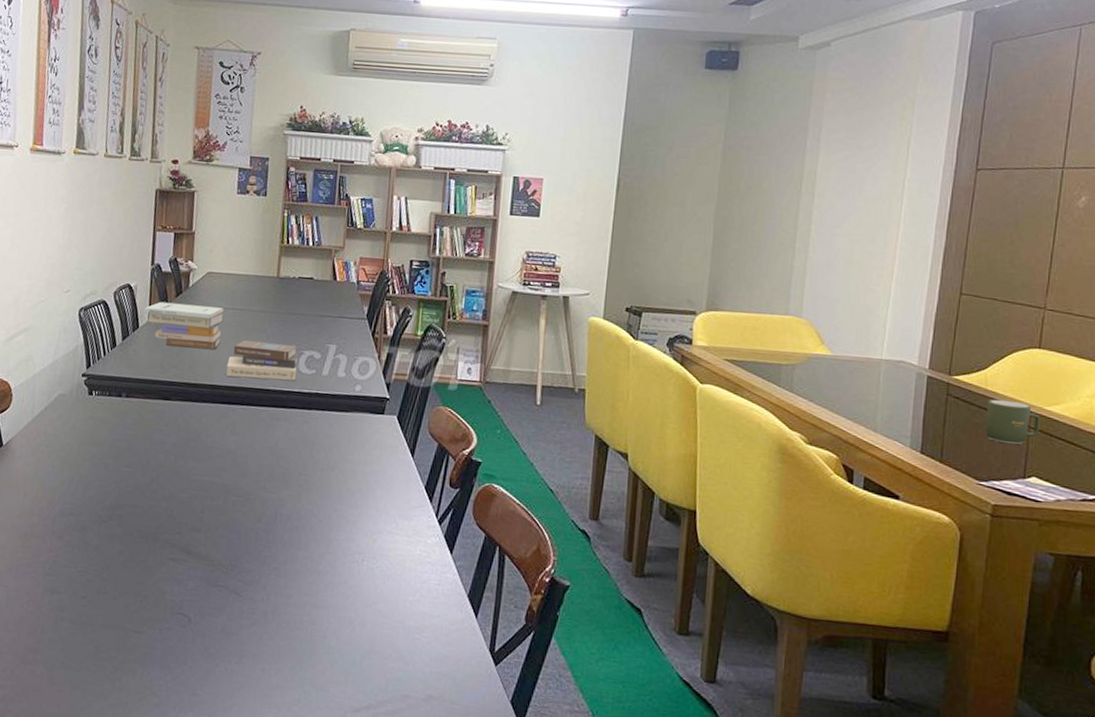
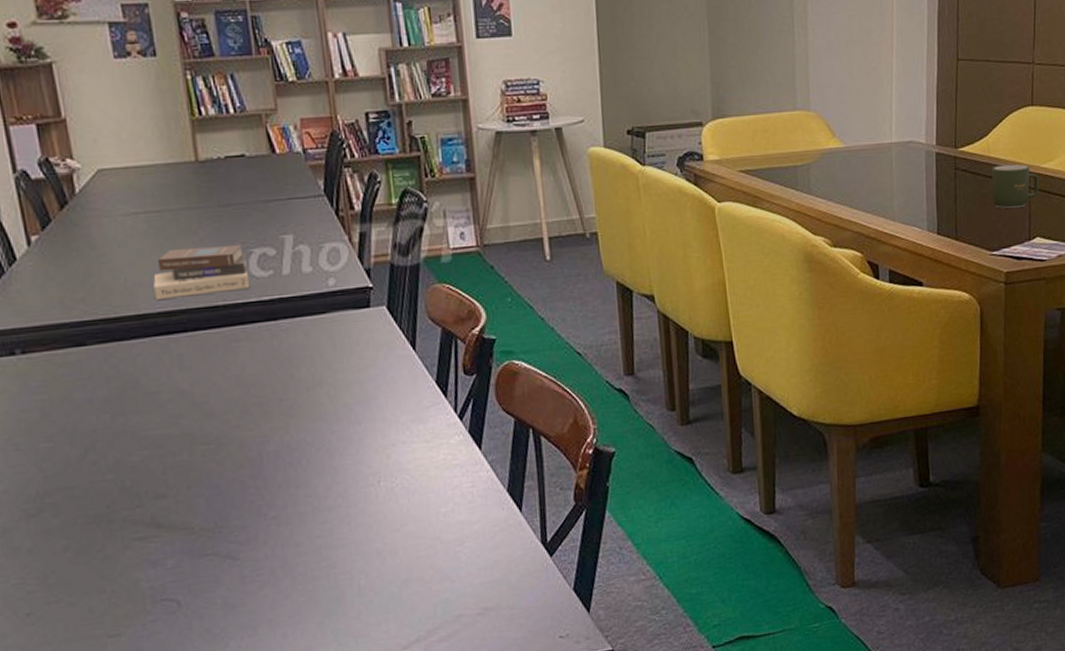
books: present [143,301,224,350] -> none [17,214,138,277]

